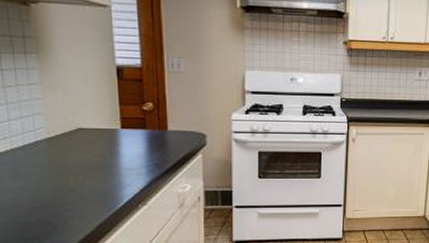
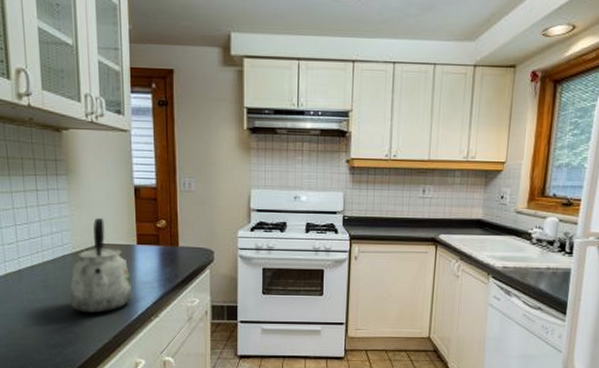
kettle: none [45,101,118,203] -> present [69,218,133,314]

